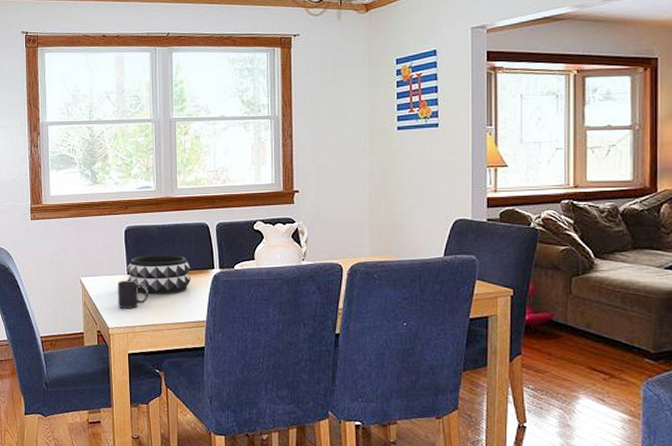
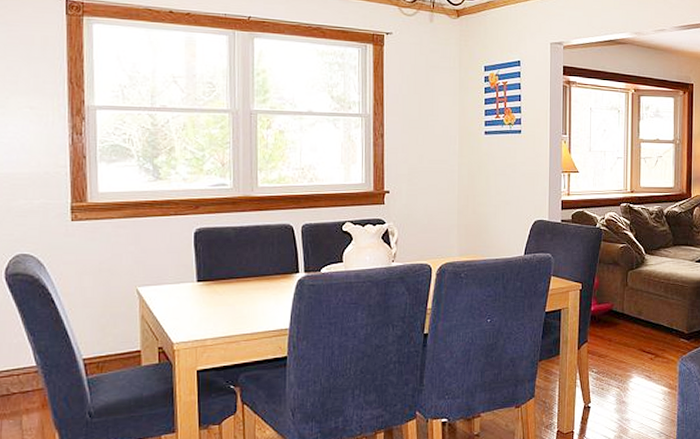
mug: present [117,280,148,309] -> none [184,288,222,320]
decorative bowl: present [126,254,191,295] -> none [196,259,272,304]

